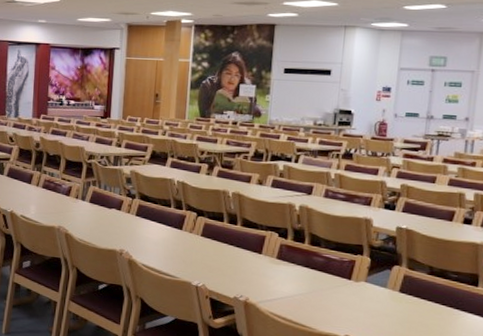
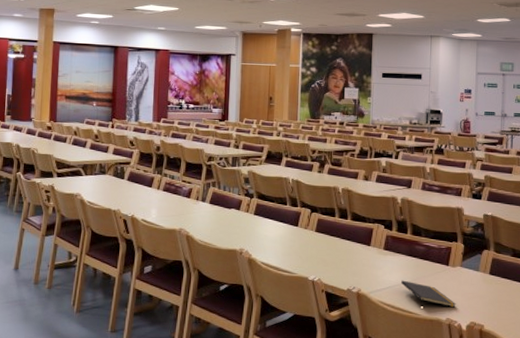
notepad: none [295,291,358,325] -> present [401,280,456,308]

